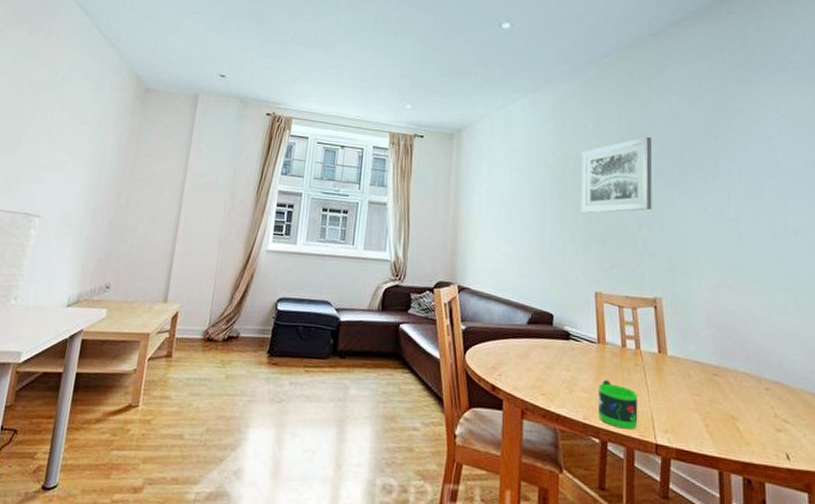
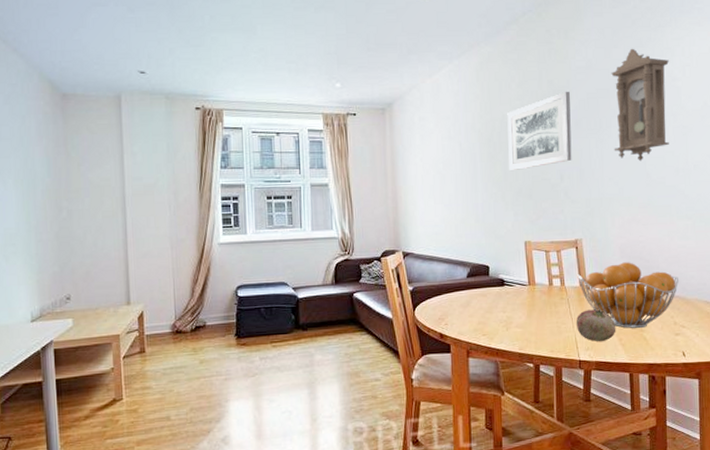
mug: present [598,380,638,430] -> none [531,315,564,353]
fruit: none [654,382,702,425] -> present [577,309,616,342]
fruit basket: none [656,332,779,415] -> present [577,262,679,328]
pendulum clock: none [697,100,764,220] -> present [611,48,669,162]

